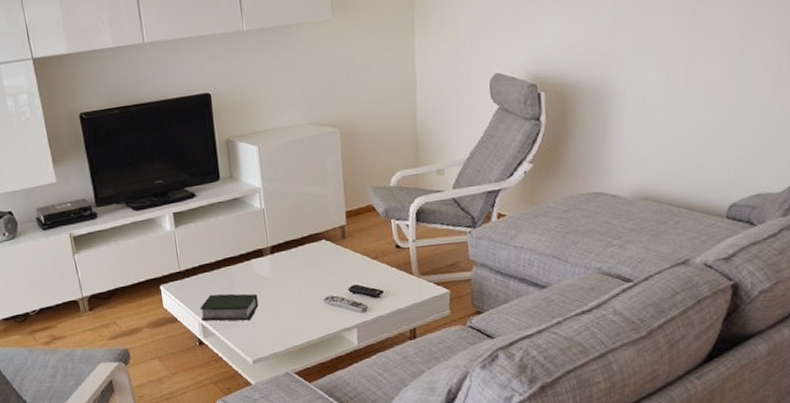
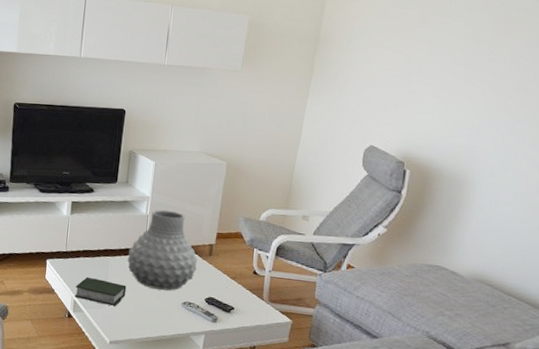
vase: none [251,197,332,291] -> present [127,209,198,291]

